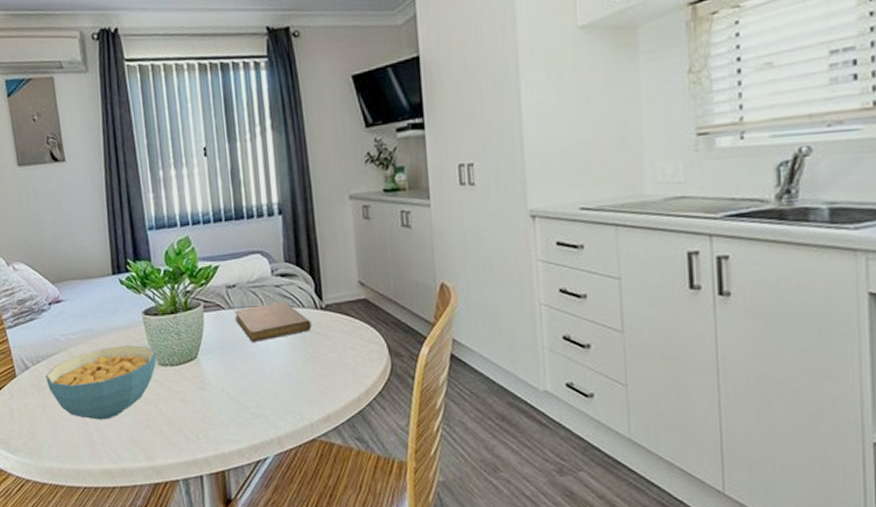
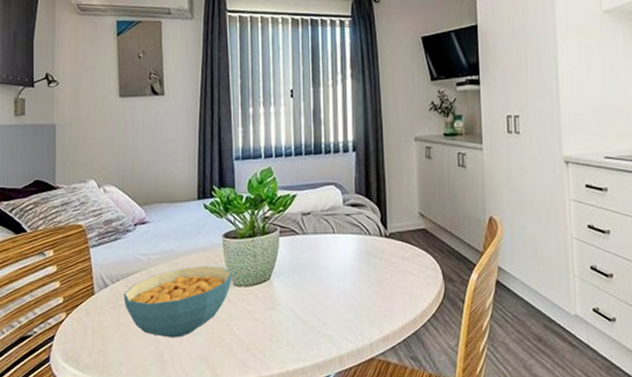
notebook: present [233,301,312,342] -> none [307,229,376,265]

